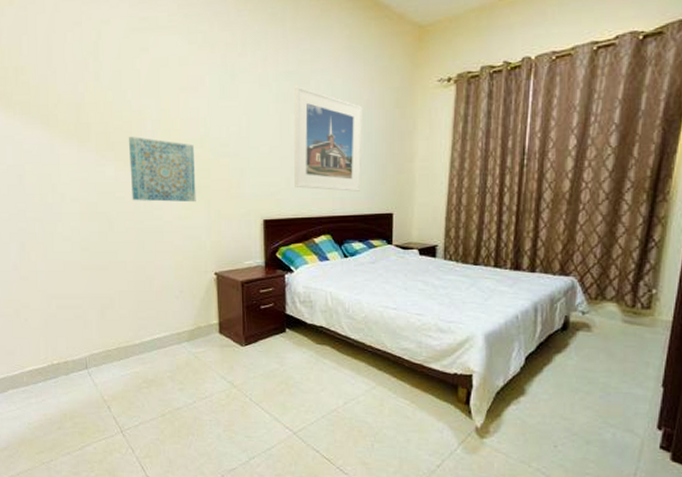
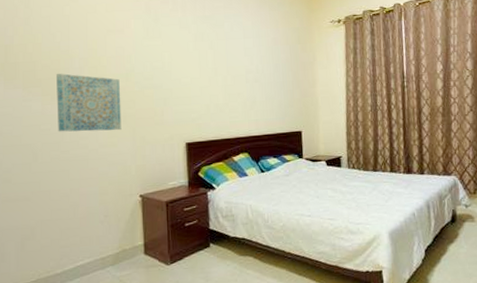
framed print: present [294,85,362,192] -> none [211,27,272,114]

